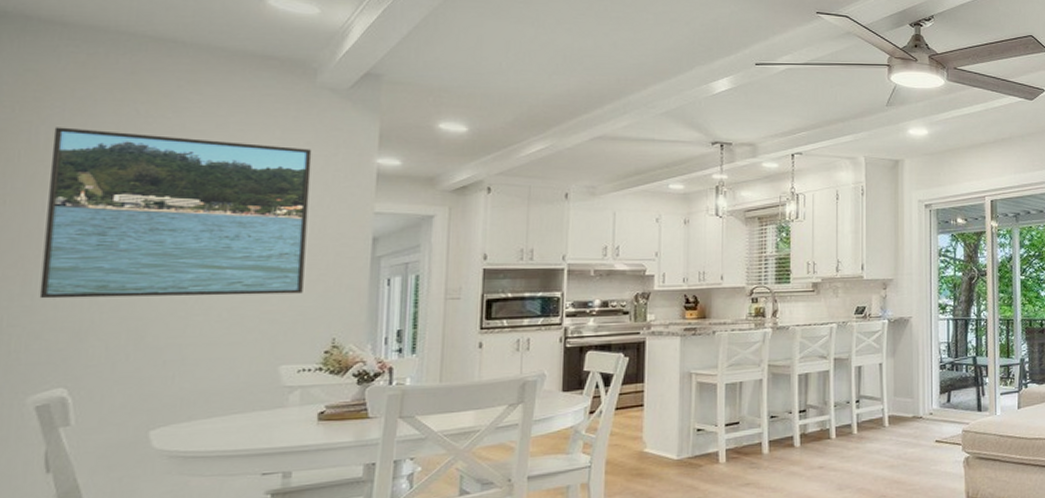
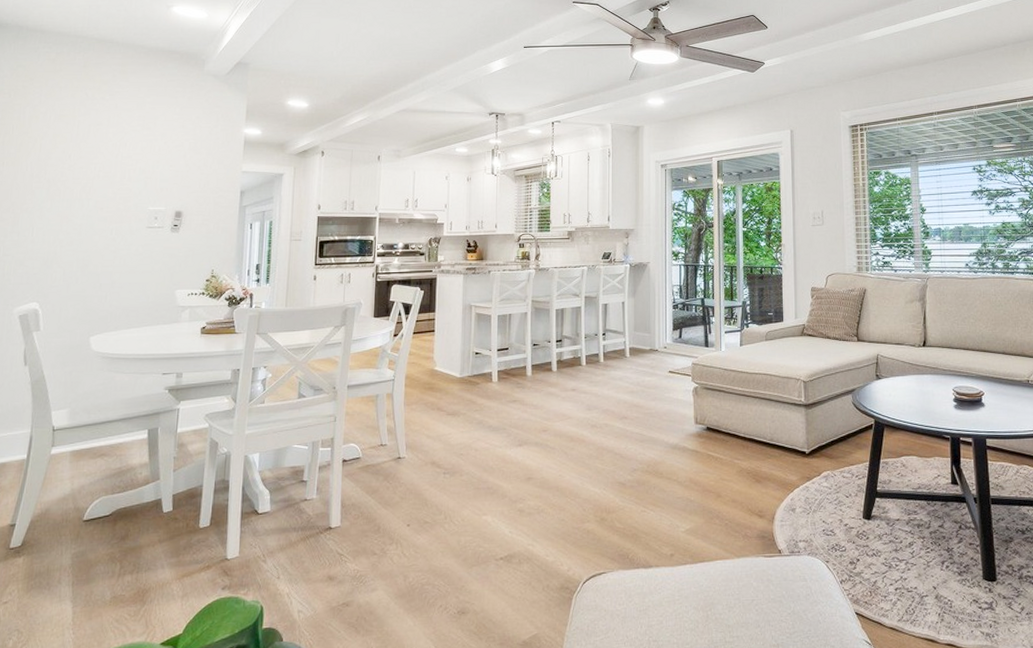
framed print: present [39,127,312,299] -> none [23,108,201,236]

